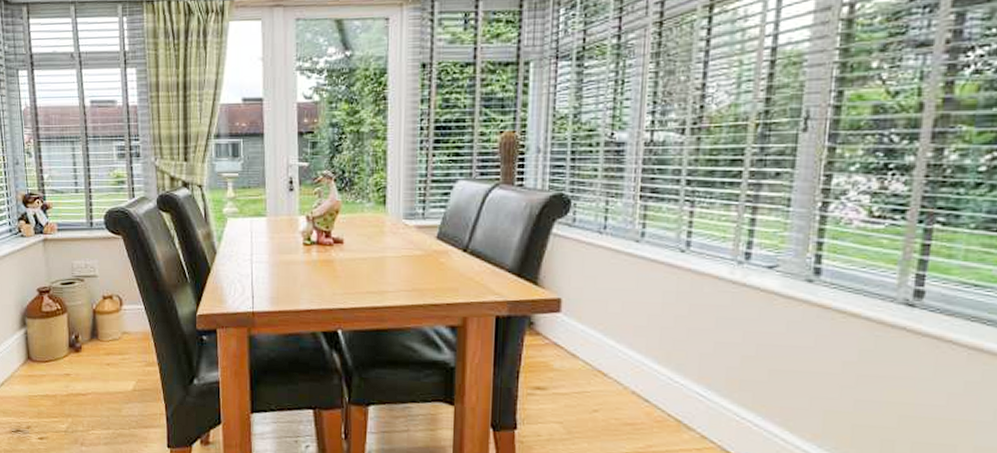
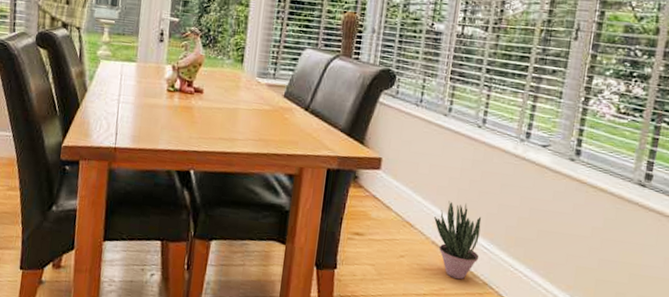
potted plant: none [633,342,694,435] -> present [434,201,482,280]

